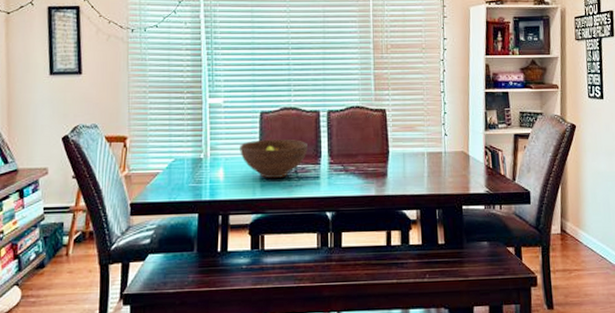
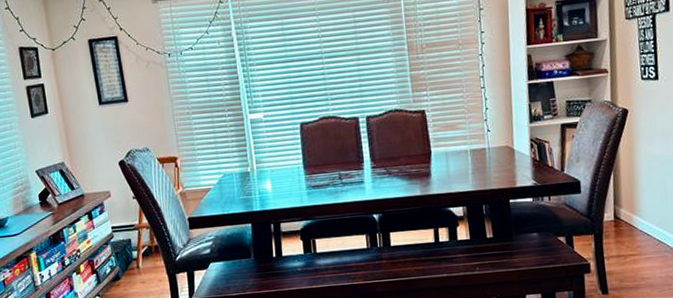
fruit bowl: present [240,139,308,179] -> none [284,147,350,187]

